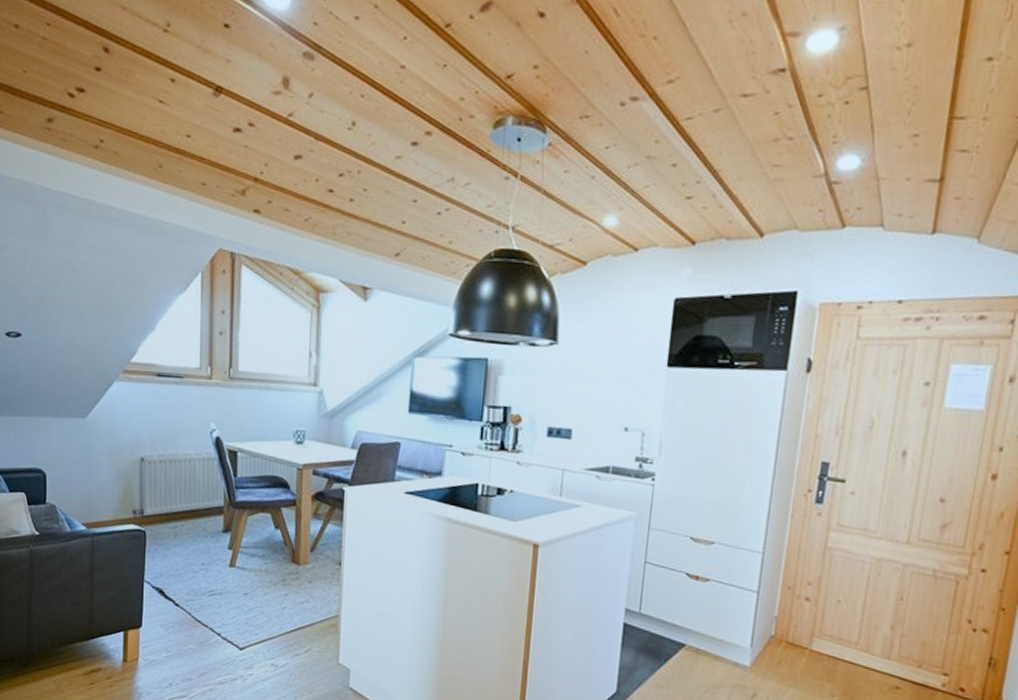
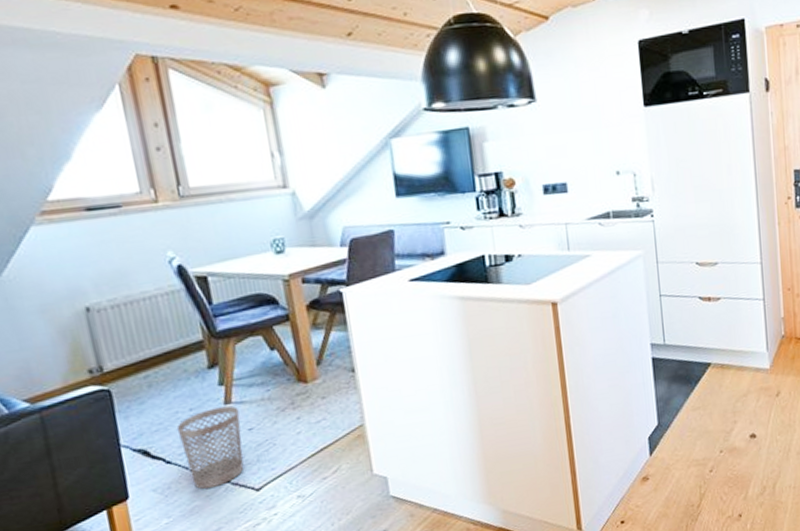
wastebasket: none [188,567,239,637] -> present [176,405,244,490]

